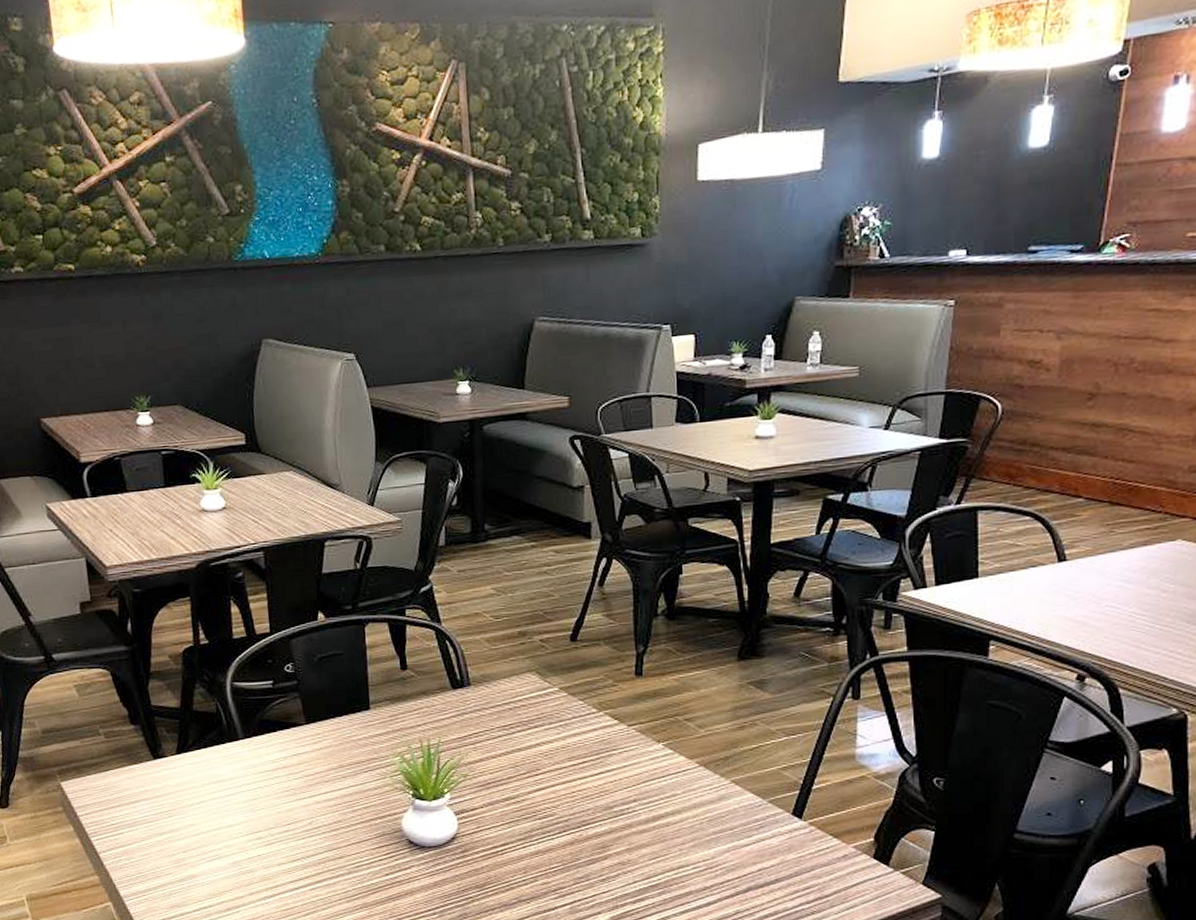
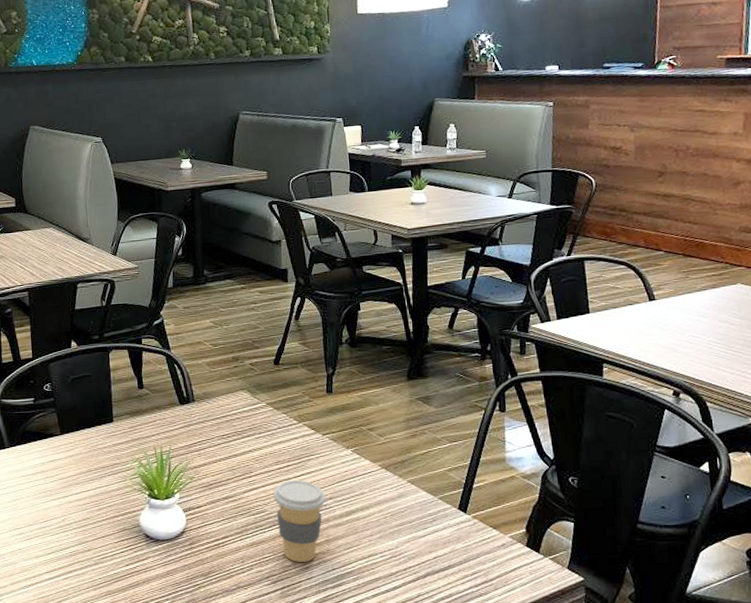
coffee cup: none [565,779,628,873] -> present [273,480,326,562]

